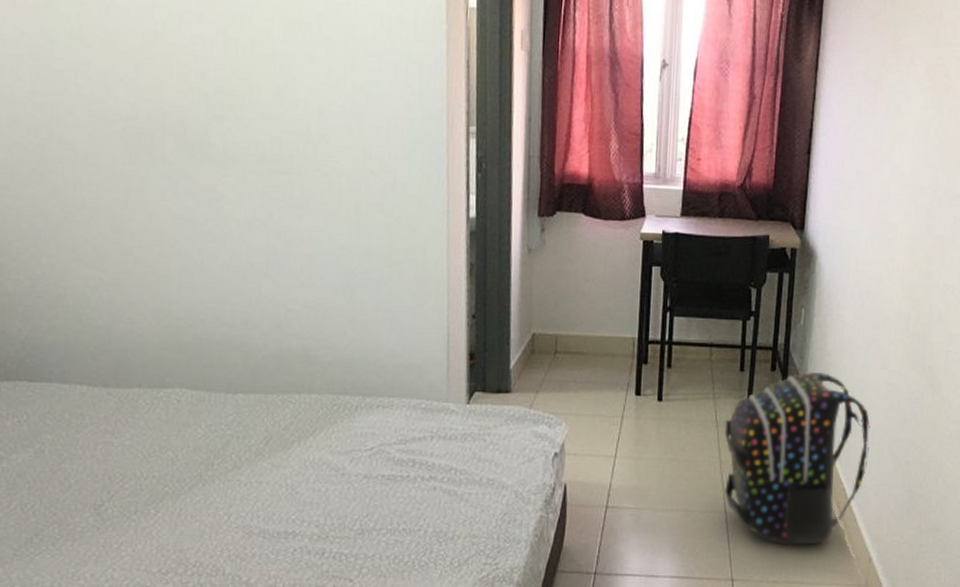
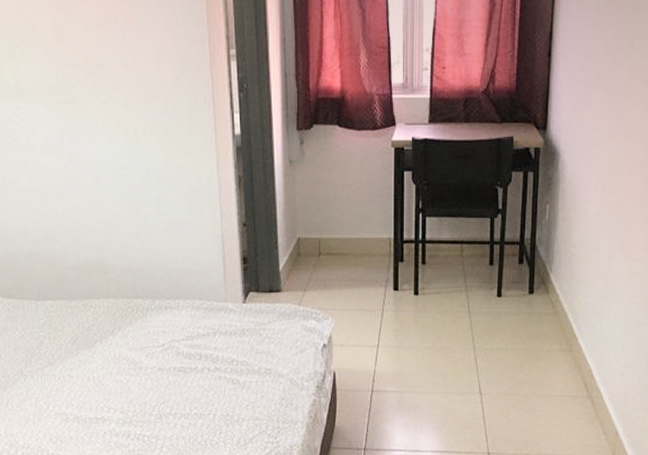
backpack: present [724,371,870,545] -> none [477,263,615,421]

